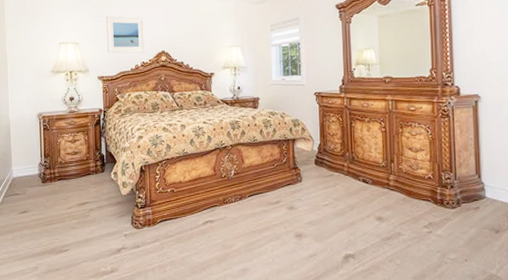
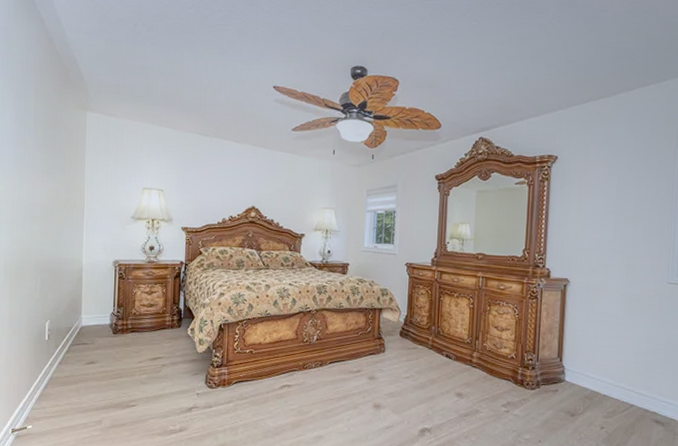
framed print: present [106,16,146,54] -> none [194,165,236,206]

